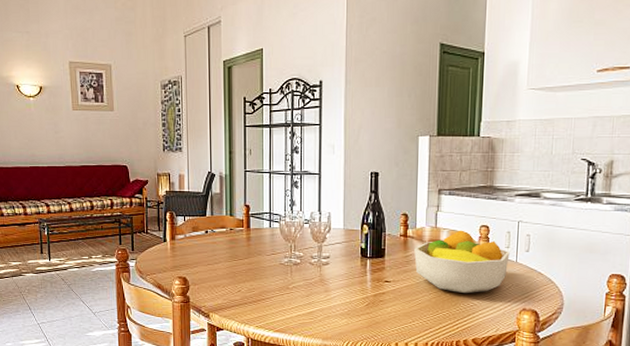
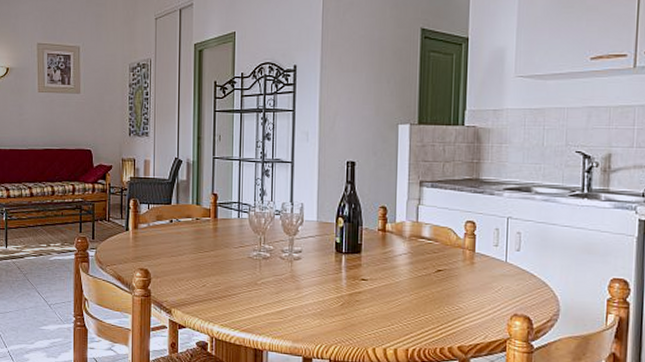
fruit bowl: present [414,230,510,294] -> none [394,225,499,296]

